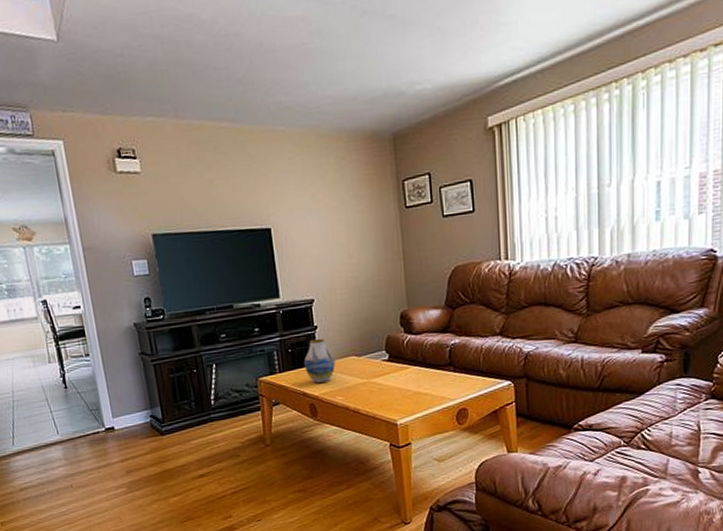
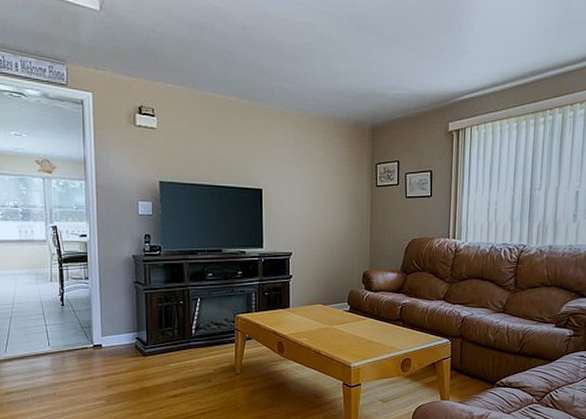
vase: present [303,338,336,384] -> none [277,286,304,325]

